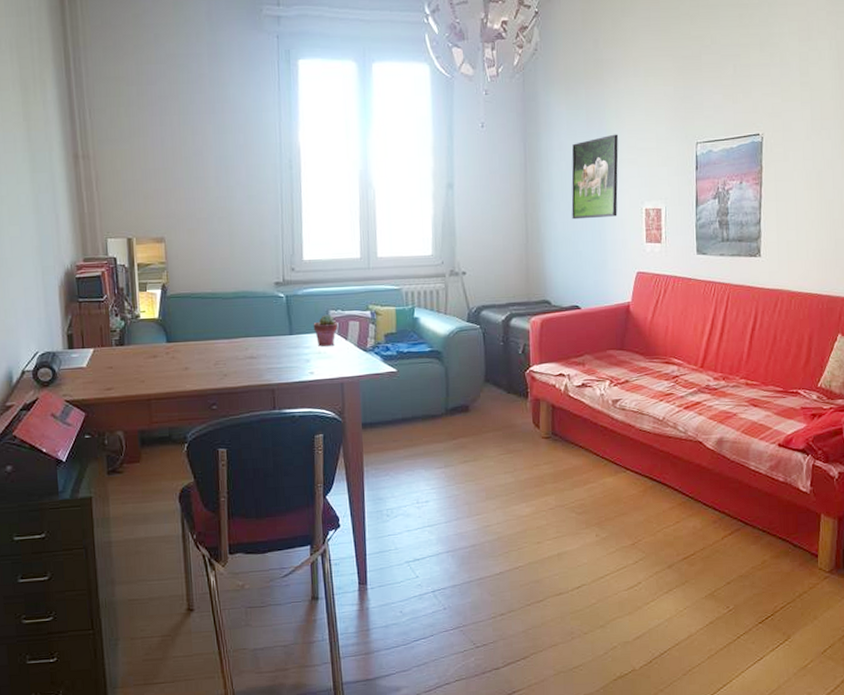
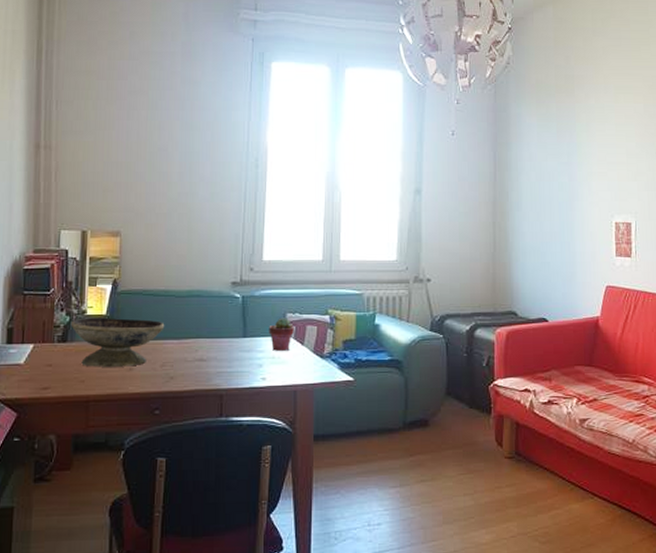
decorative bowl: none [126,321,215,368] -> present [70,317,165,367]
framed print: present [571,134,619,220] -> none [540,147,589,230]

